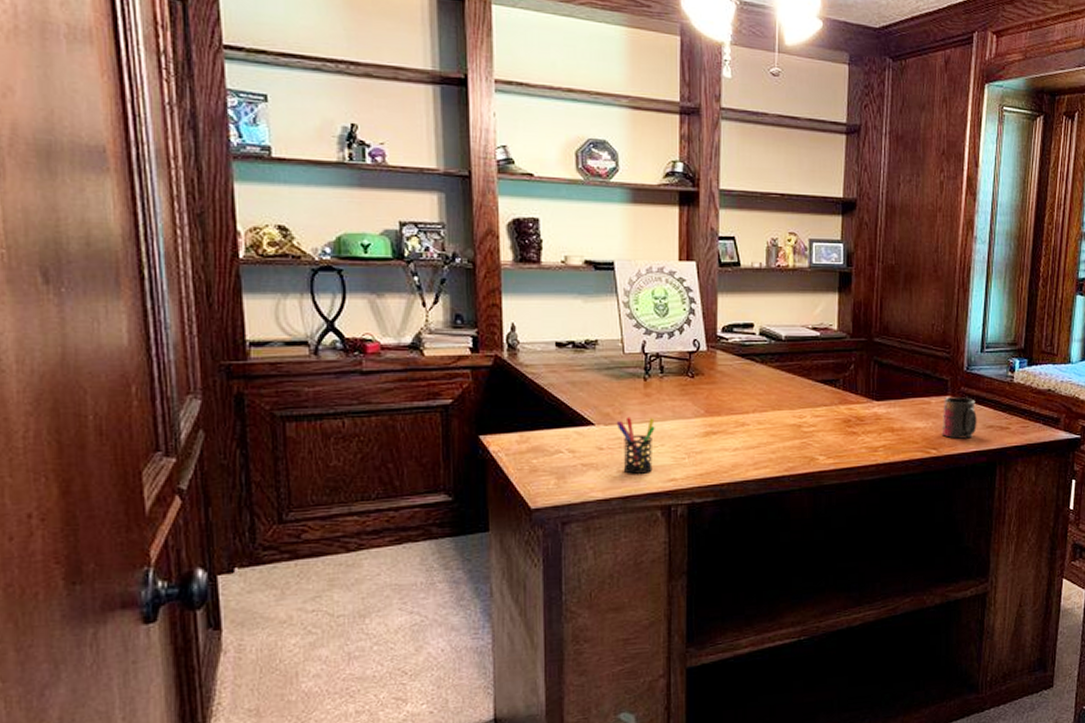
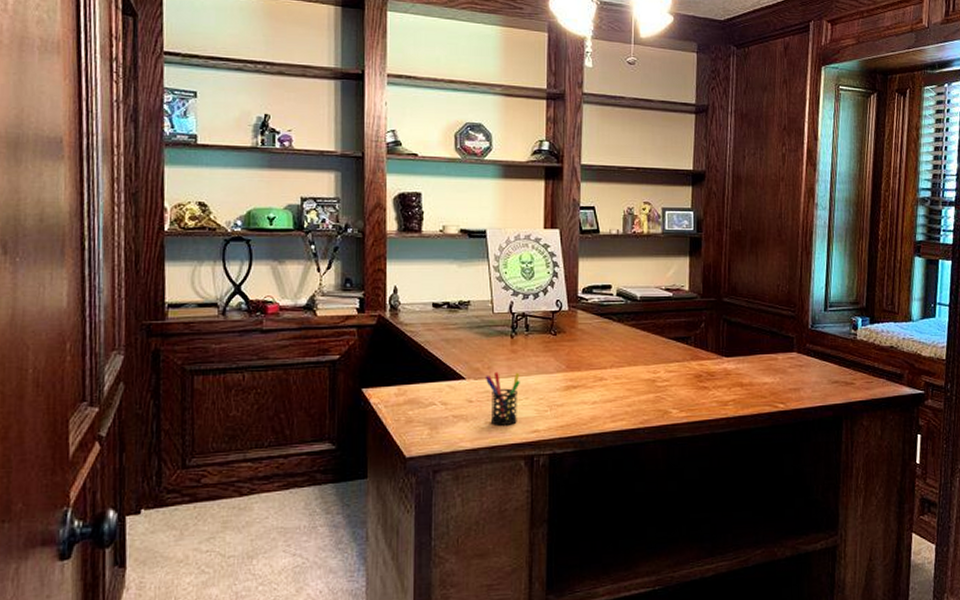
mug: present [941,397,977,439] -> none [788,354,823,394]

